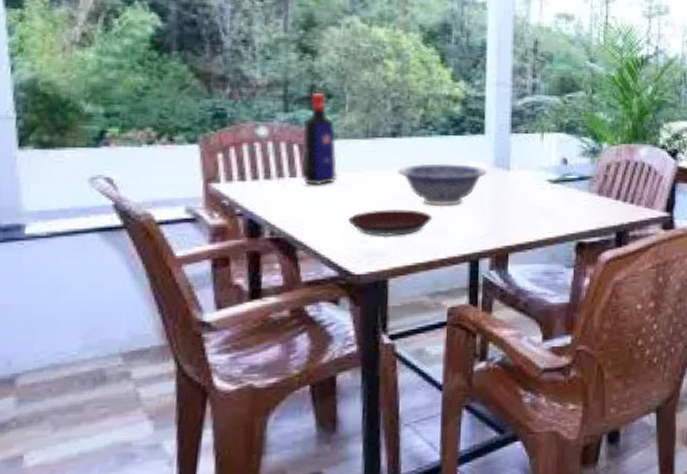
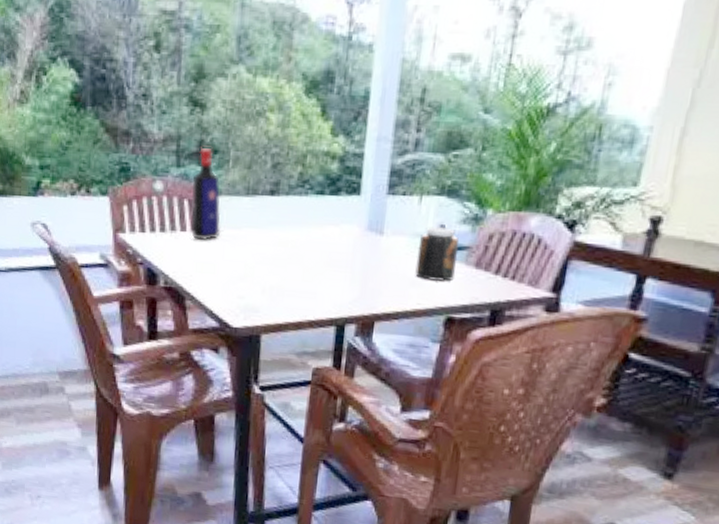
plate: present [347,209,432,236] -> none [228,267,303,295]
decorative bowl: present [397,163,487,207] -> none [274,223,360,269]
jar: none [544,159,581,209] -> present [415,226,459,281]

